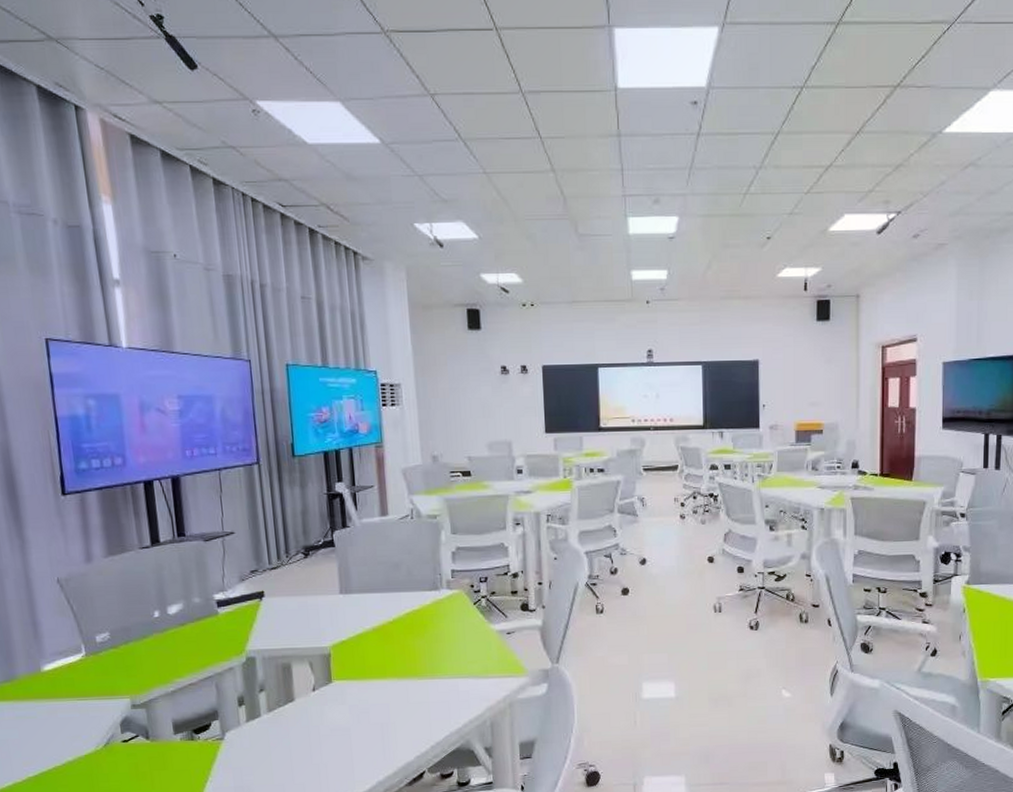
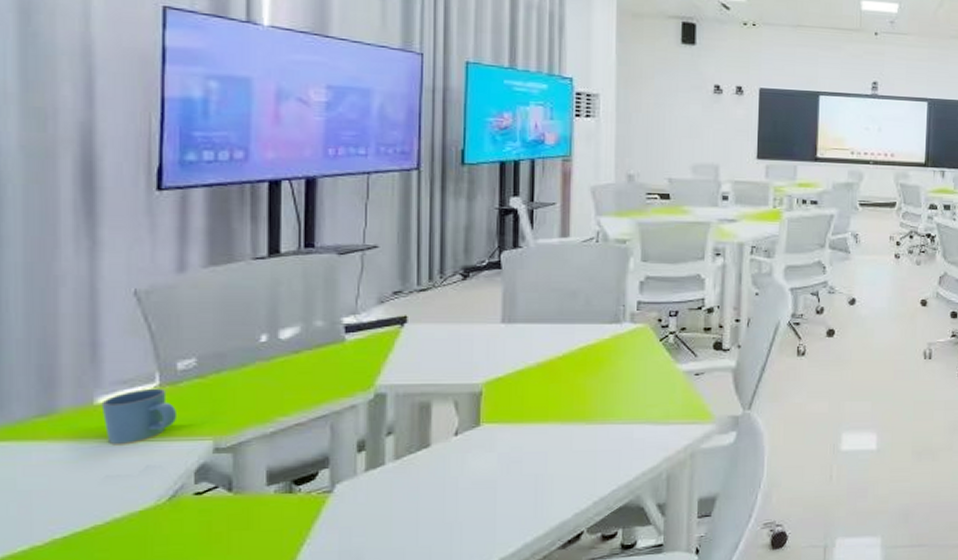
mug: none [46,657,102,704] -> present [101,388,178,446]

